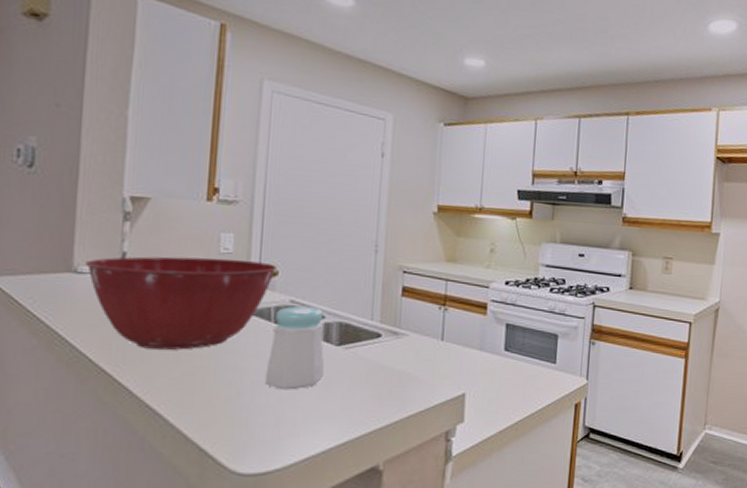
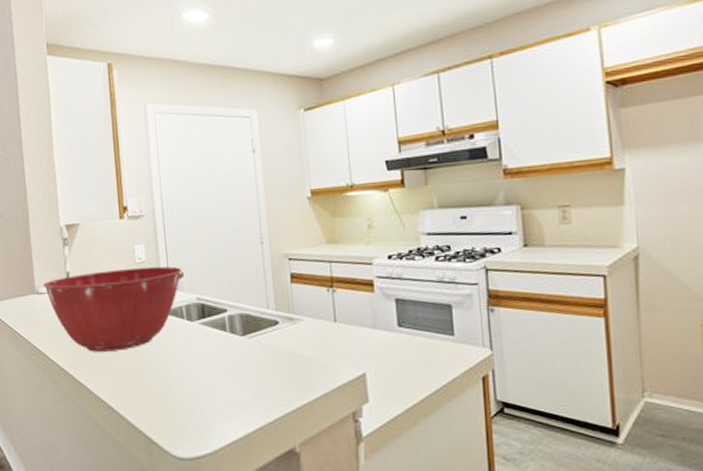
salt shaker: present [264,306,325,390] -> none [186,301,235,380]

